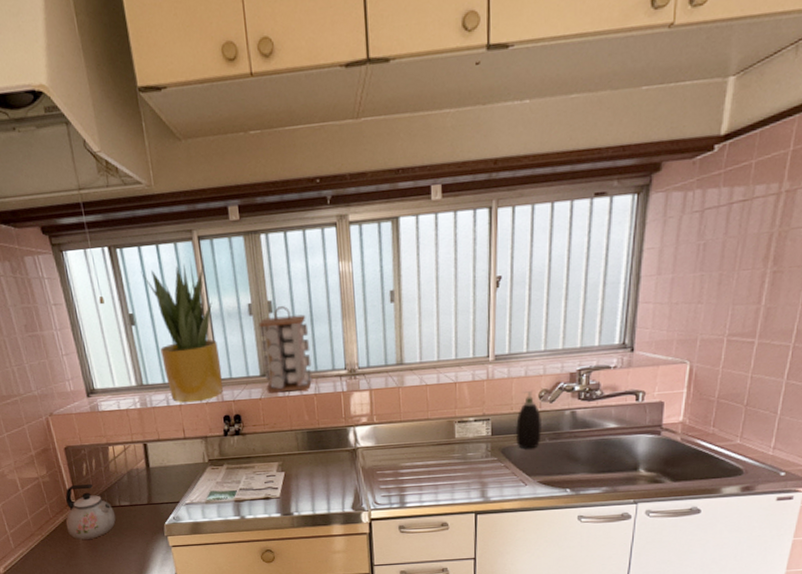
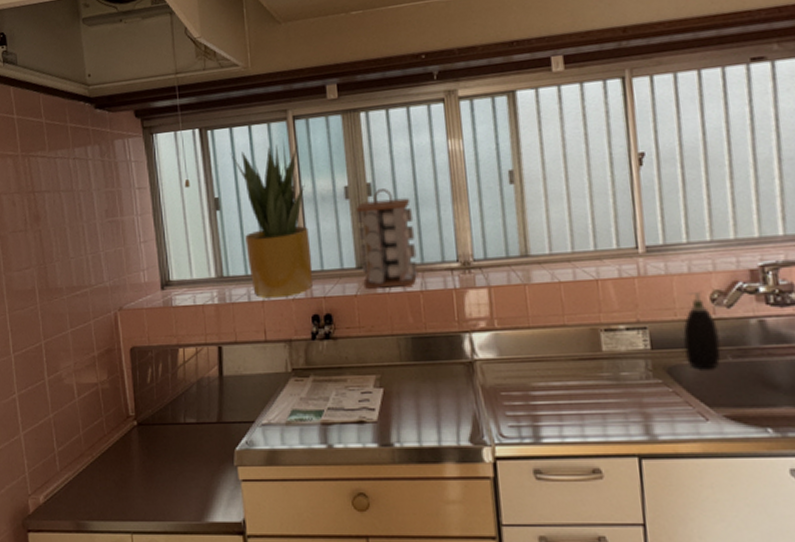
kettle: present [65,484,117,540] -> none [121,393,179,465]

